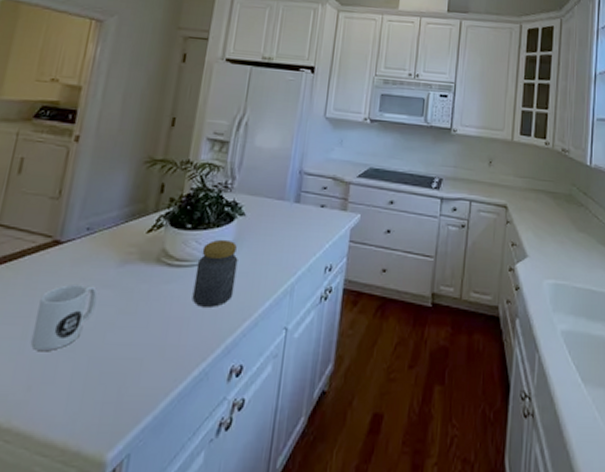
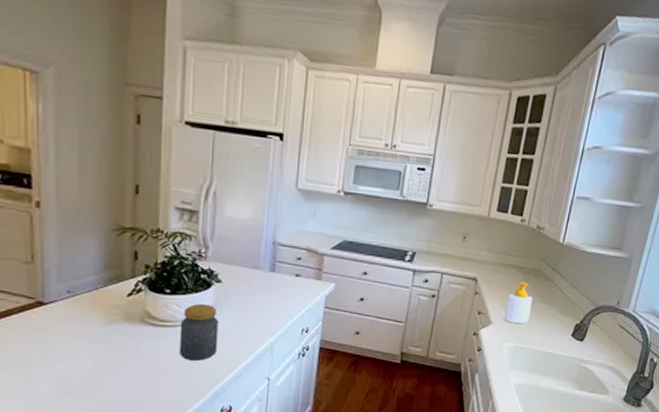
mug: present [31,285,98,352] -> none [36,340,90,394]
soap bottle: none [540,208,568,257] -> present [504,281,533,325]

